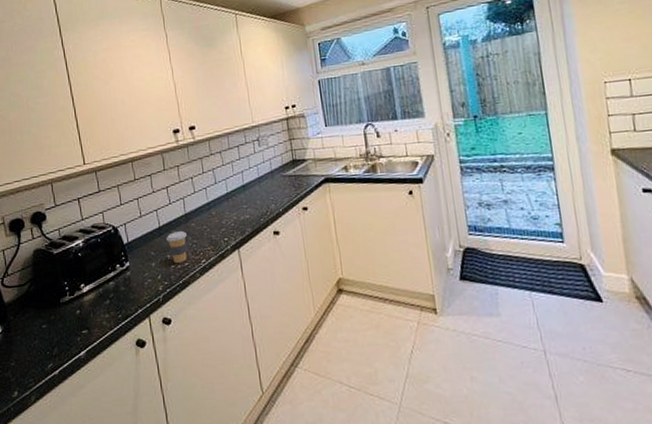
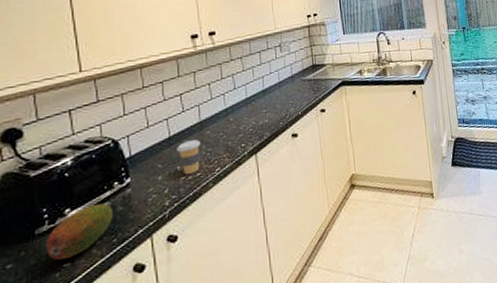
fruit: none [68,282,118,326] -> present [46,203,114,260]

